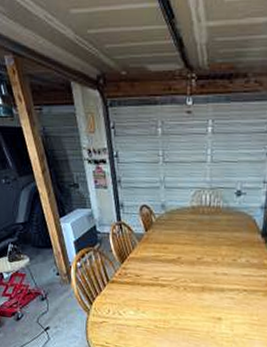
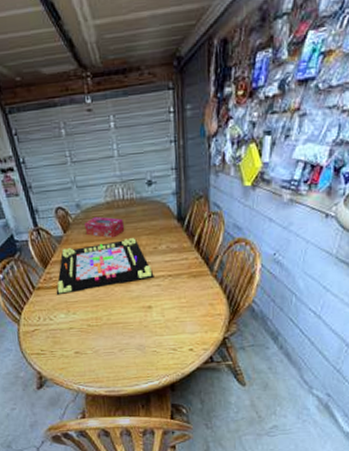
gameboard: none [128,246,229,292] -> present [56,238,154,296]
tissue box: none [166,220,207,244] -> present [84,217,125,238]

